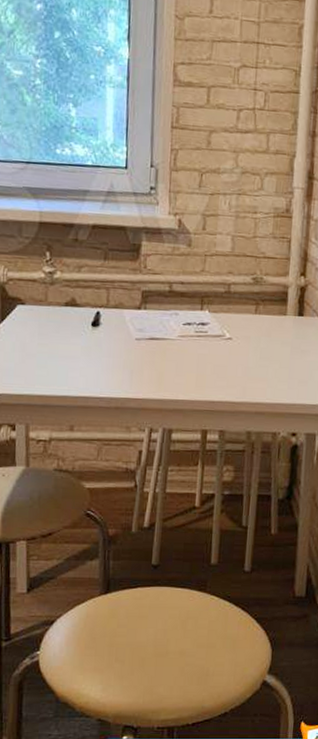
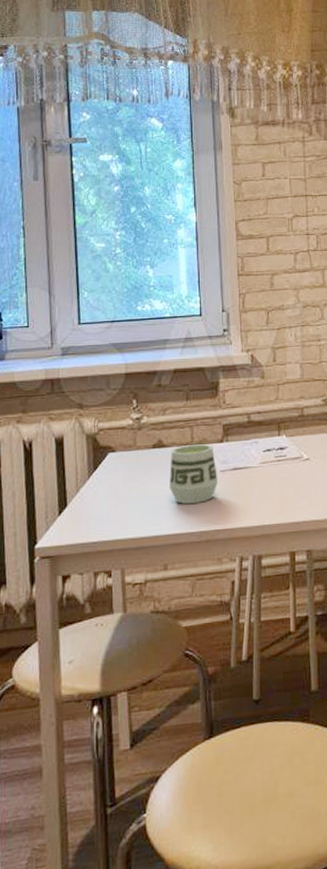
cup: none [81,307,132,369] -> present [170,444,218,504]

